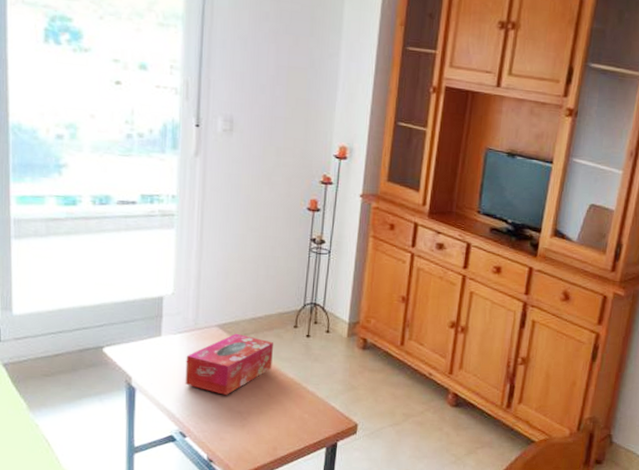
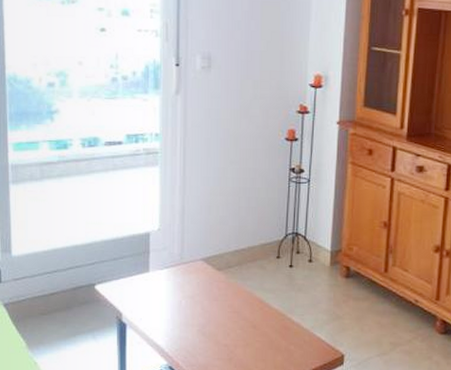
tissue box: present [185,333,273,395] -> none [173,266,257,328]

